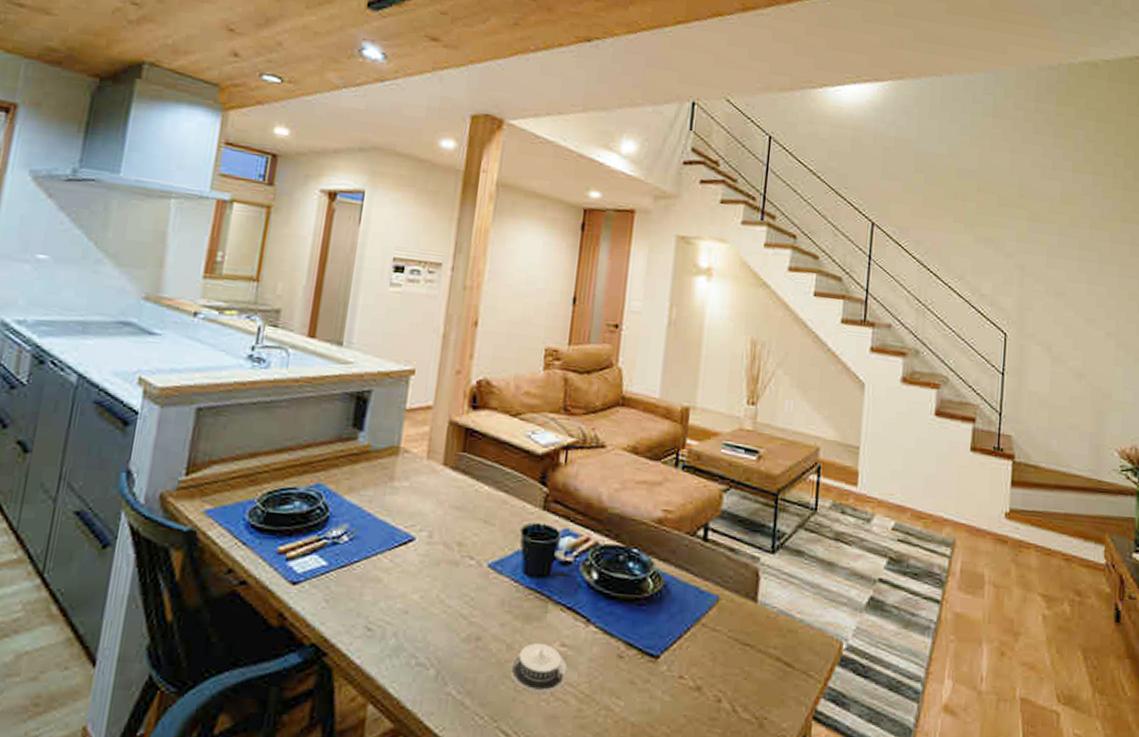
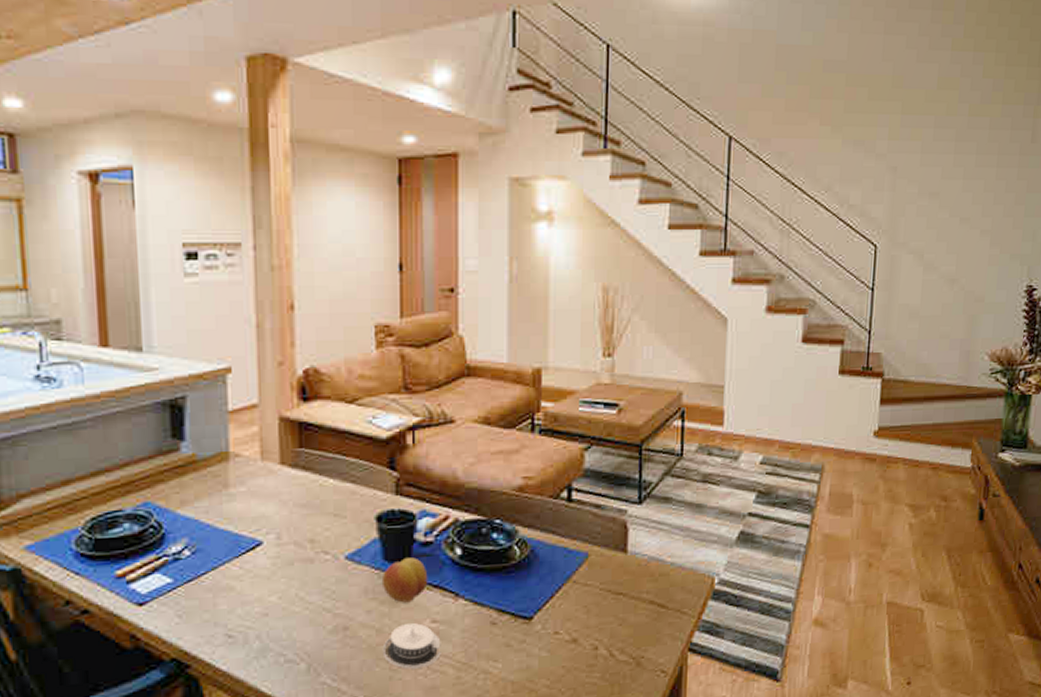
fruit: none [518,575,563,621] -> present [381,557,428,603]

